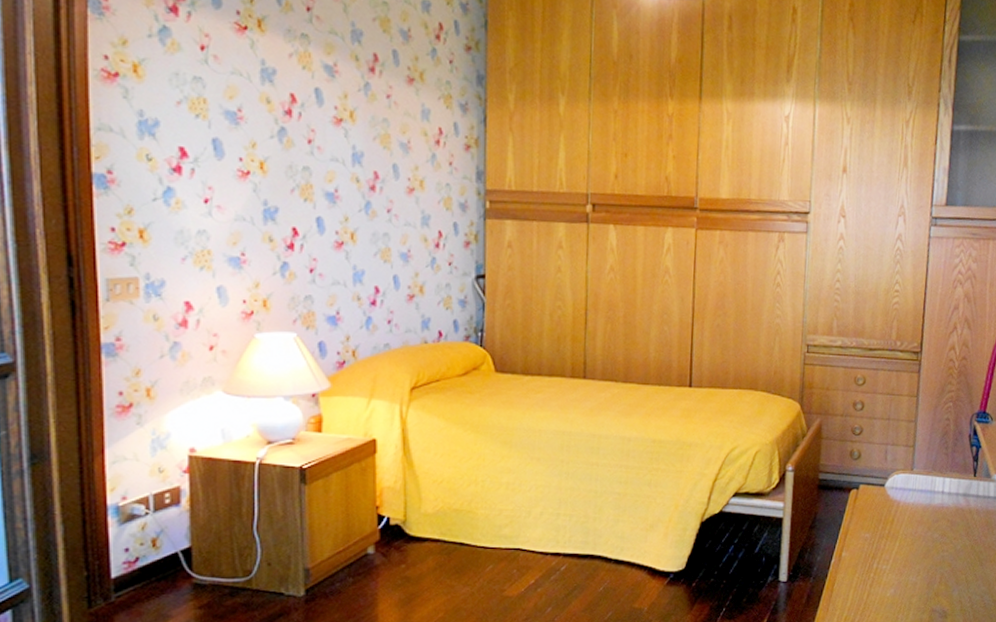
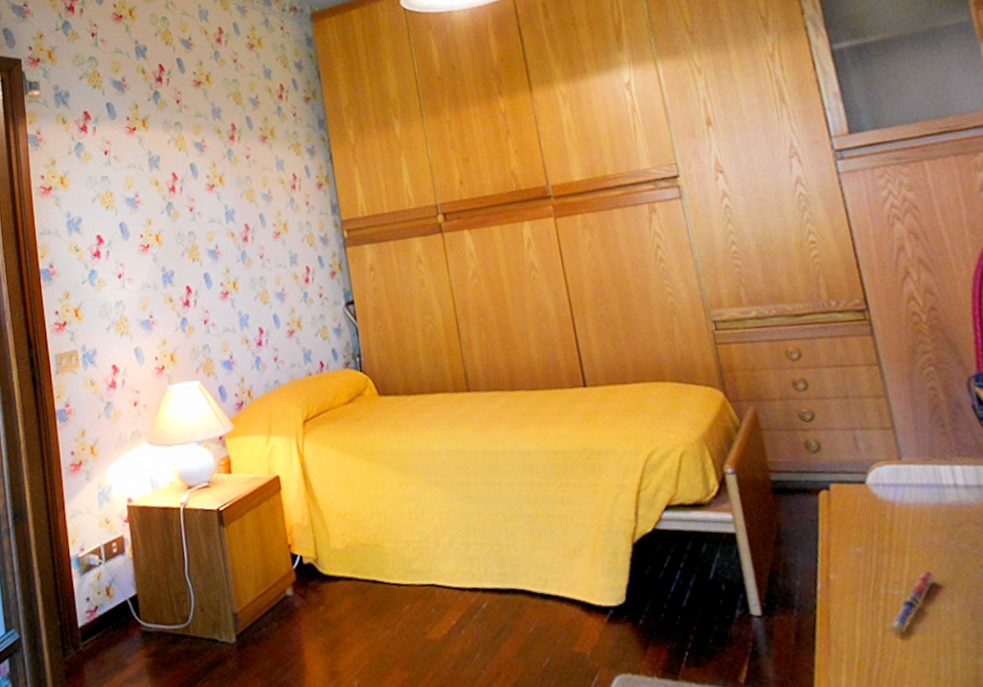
pen: none [871,553,913,596] -> present [887,571,936,632]

